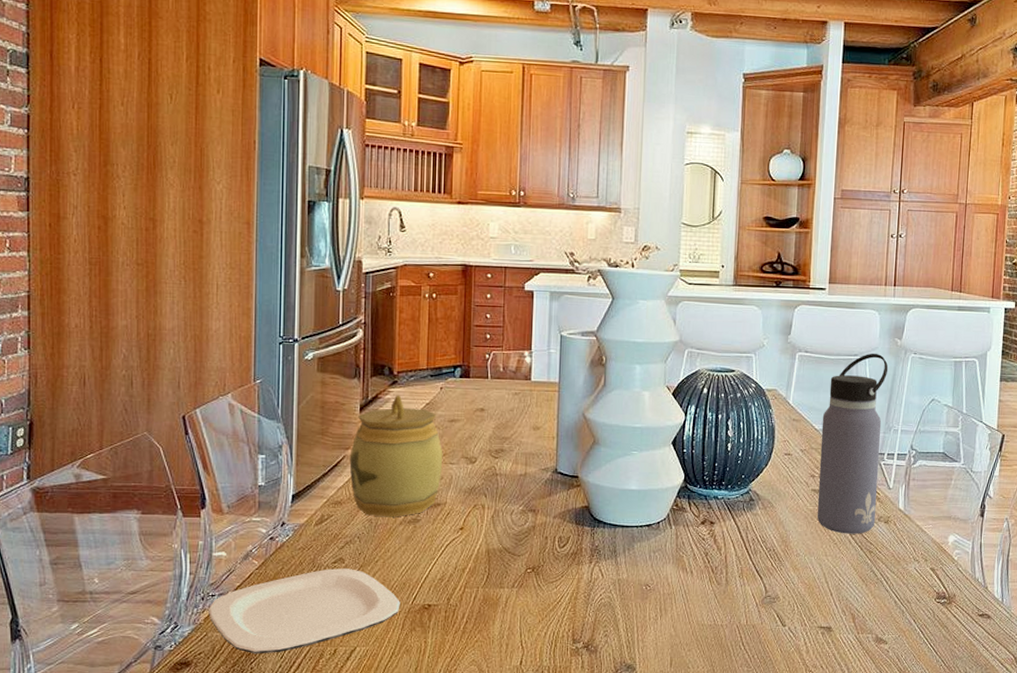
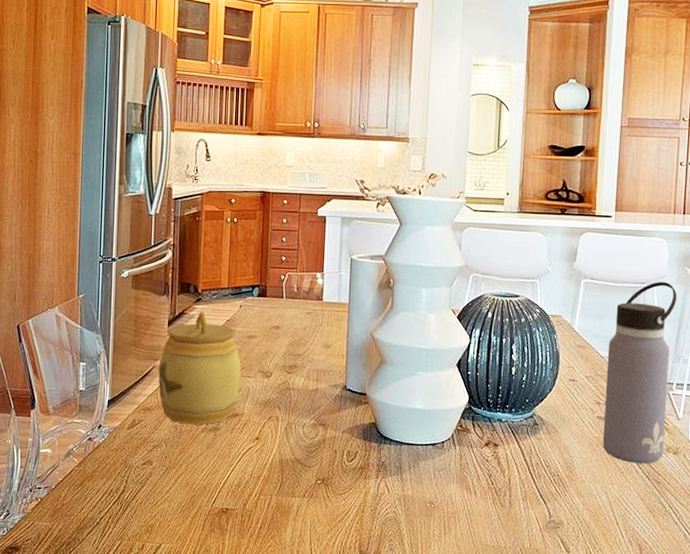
plate: present [207,568,400,654] -> none [34,469,201,545]

